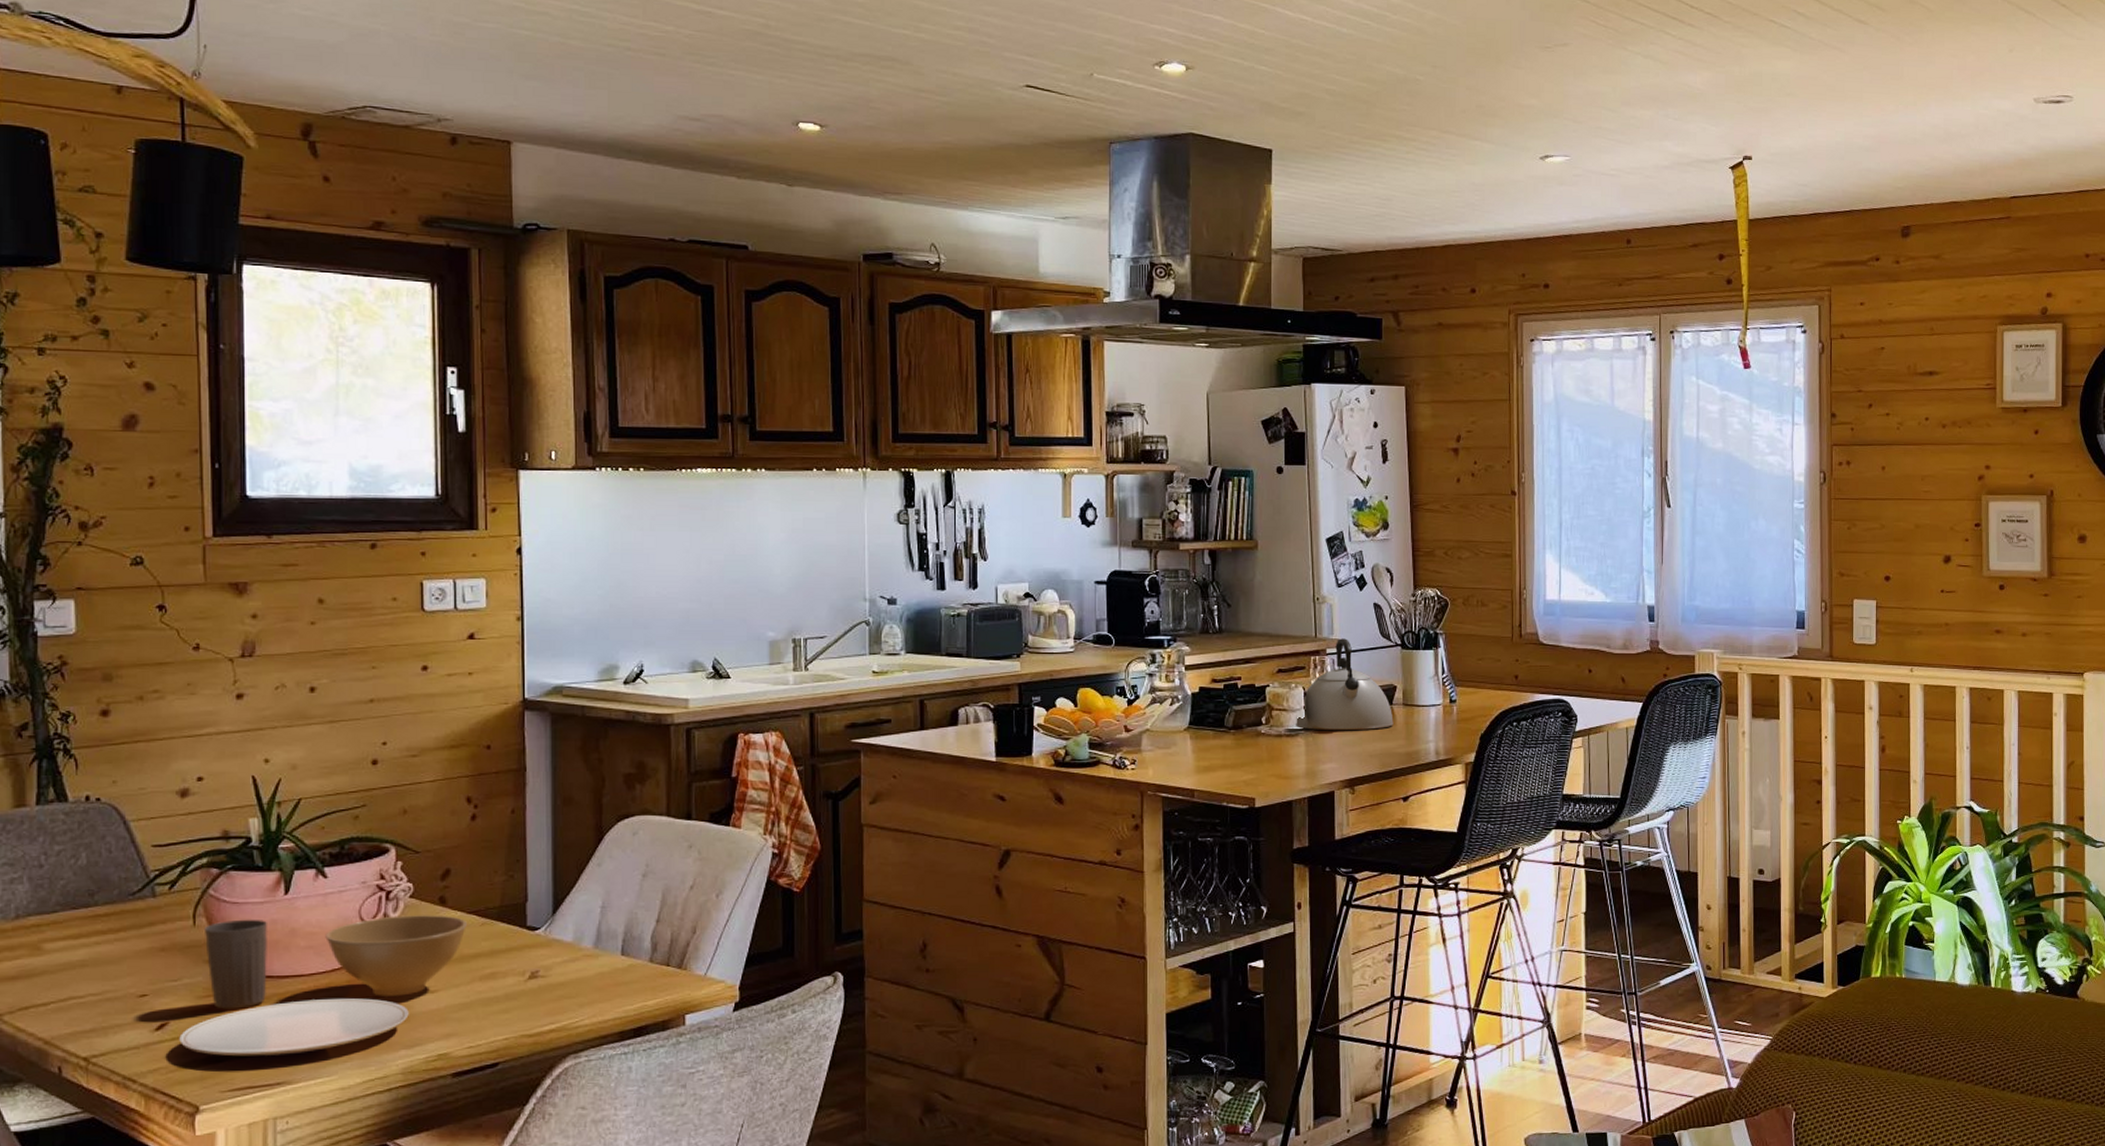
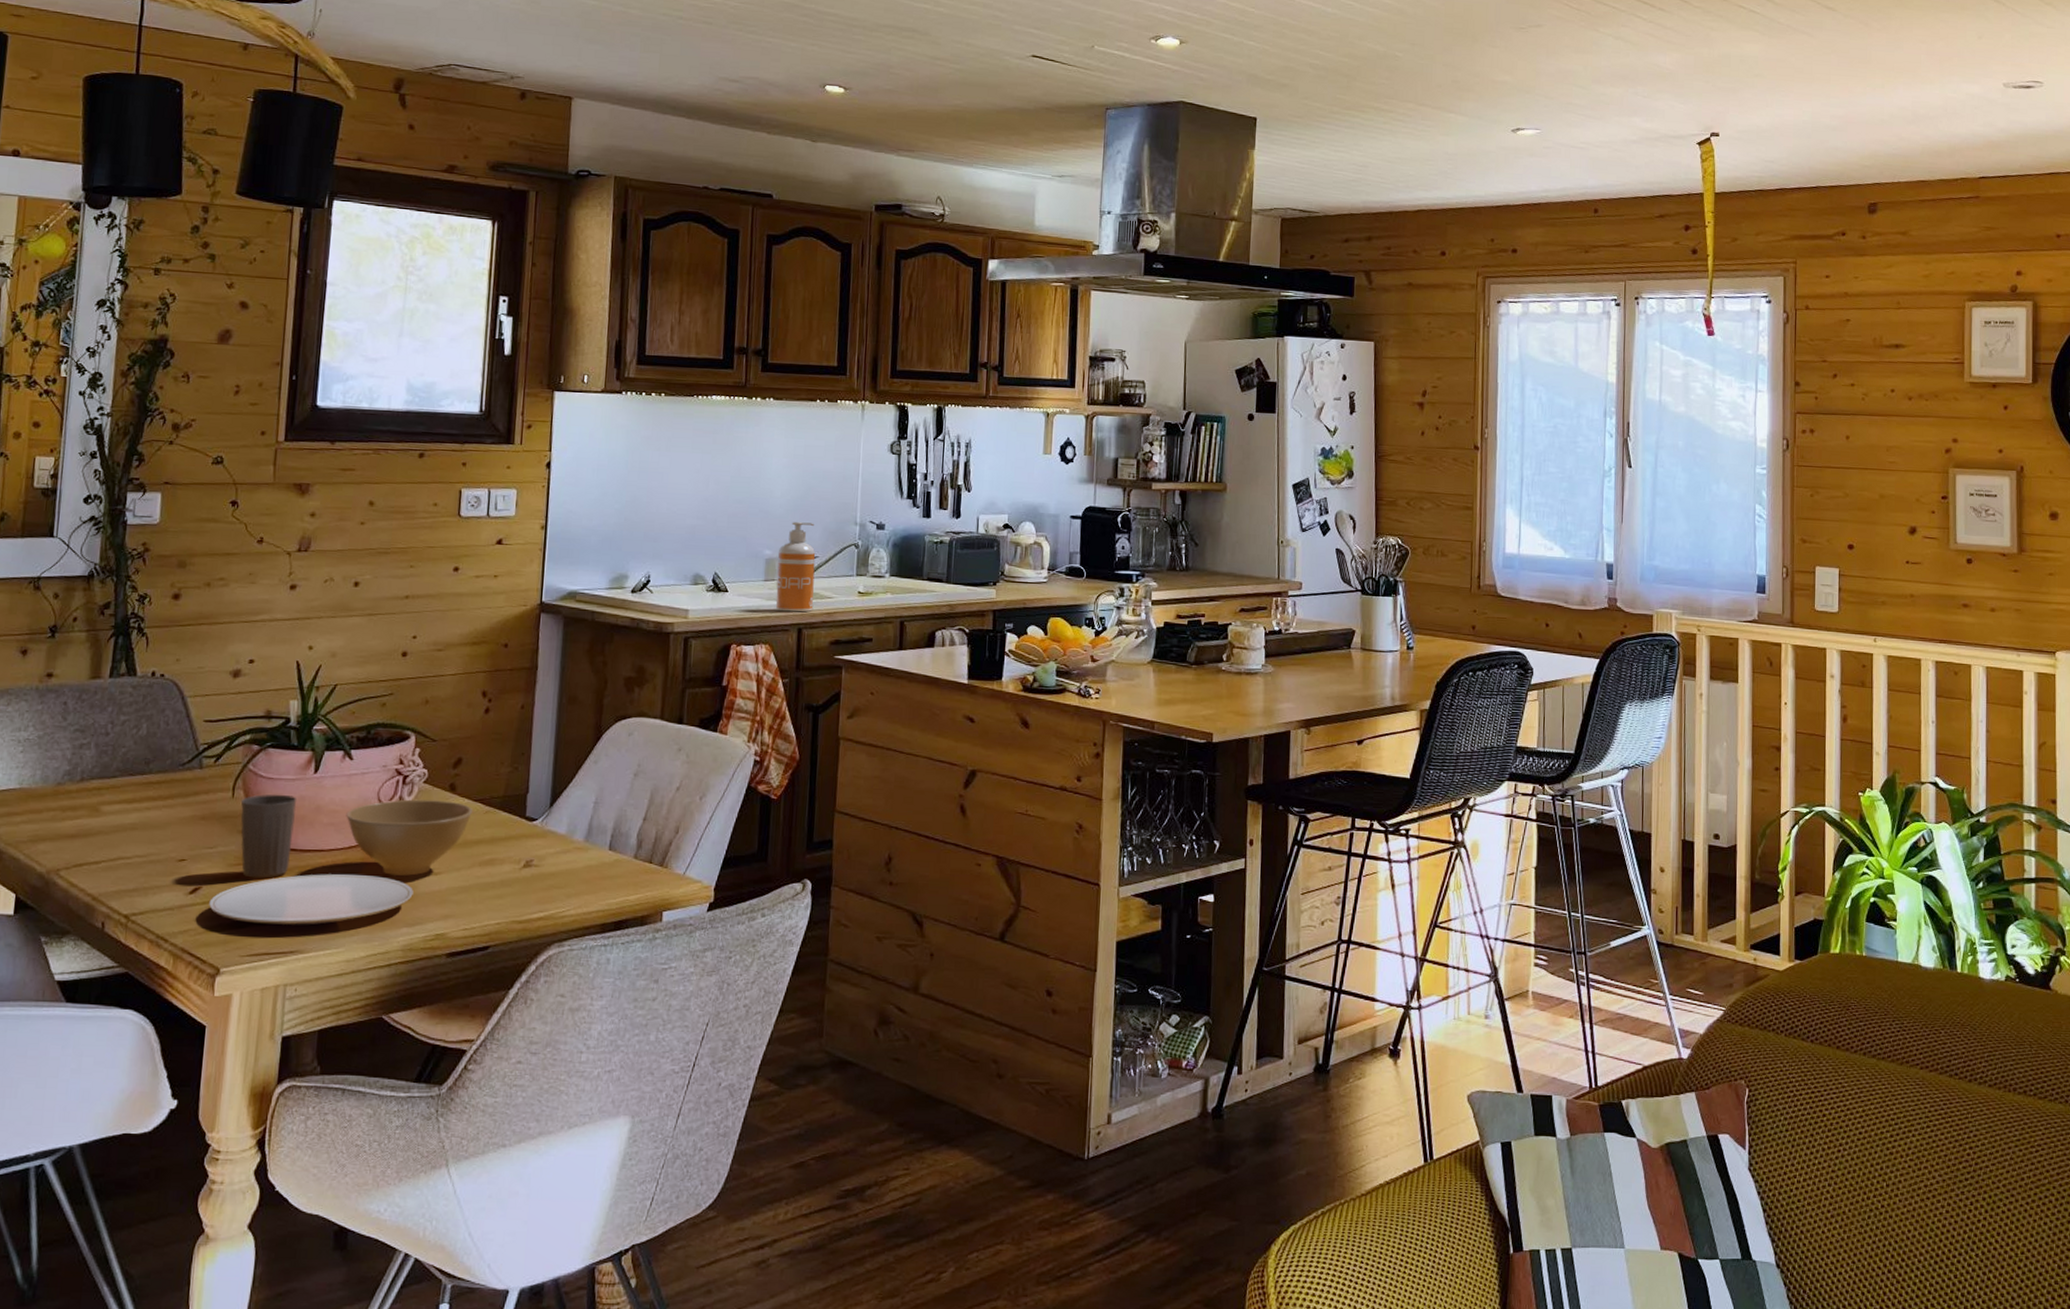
soap dispenser: none [782,599,825,696] -> present [775,521,816,612]
kettle: present [1296,638,1394,731] -> none [1256,581,1351,673]

